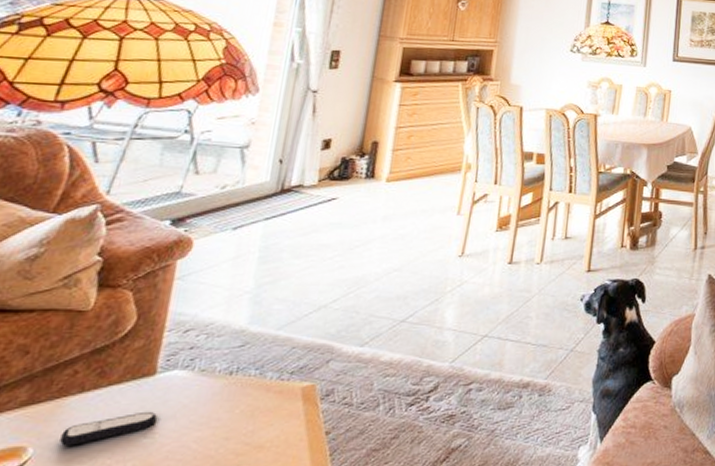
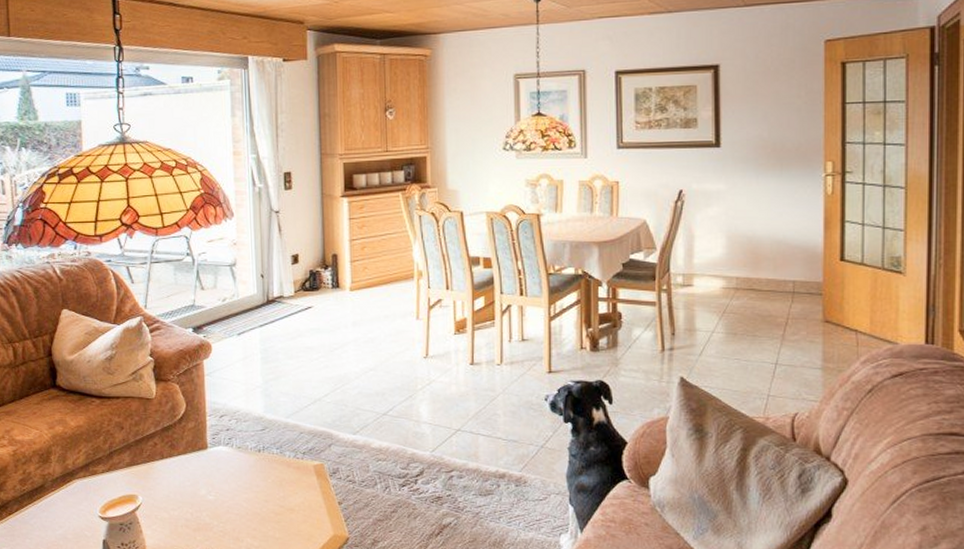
remote control: present [60,411,157,446] -> none [157,476,215,497]

